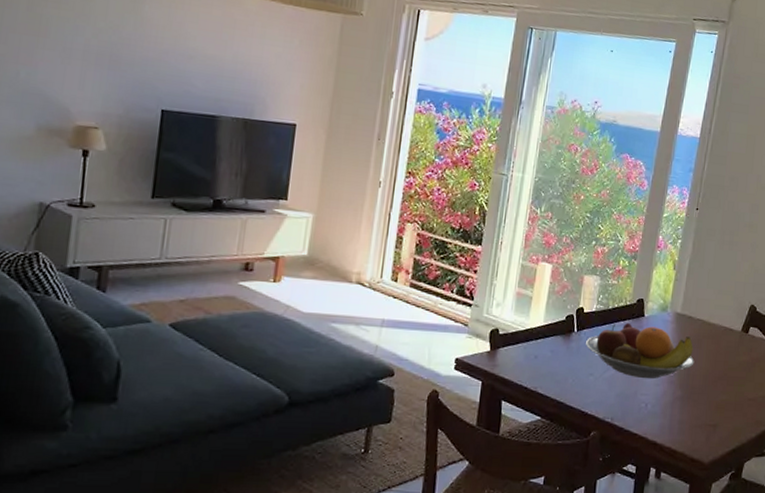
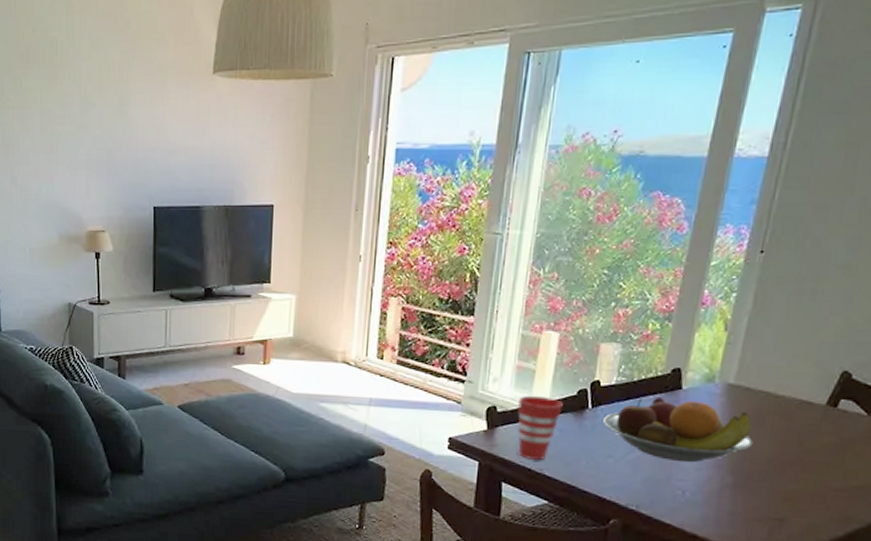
cup: none [516,319,554,380] -> present [518,395,563,461]

